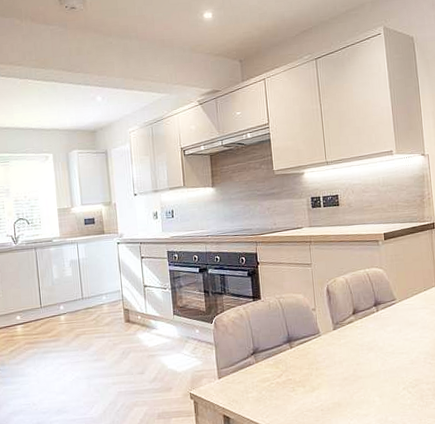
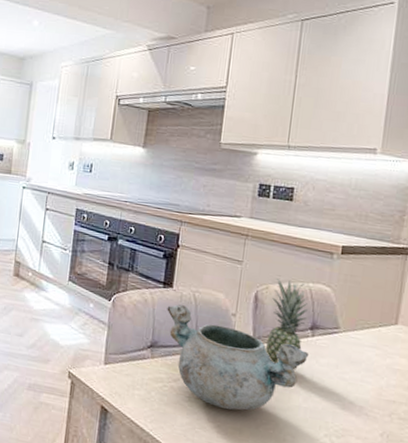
decorative bowl: none [260,312,378,390] -> present [167,304,310,410]
fruit: none [340,270,372,344] -> present [265,279,308,372]

